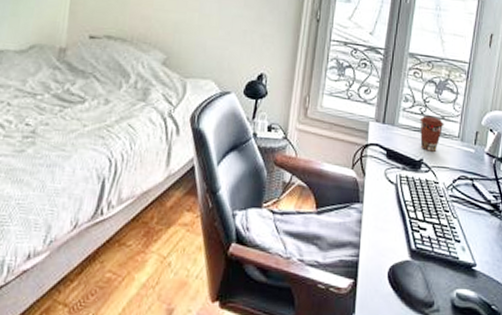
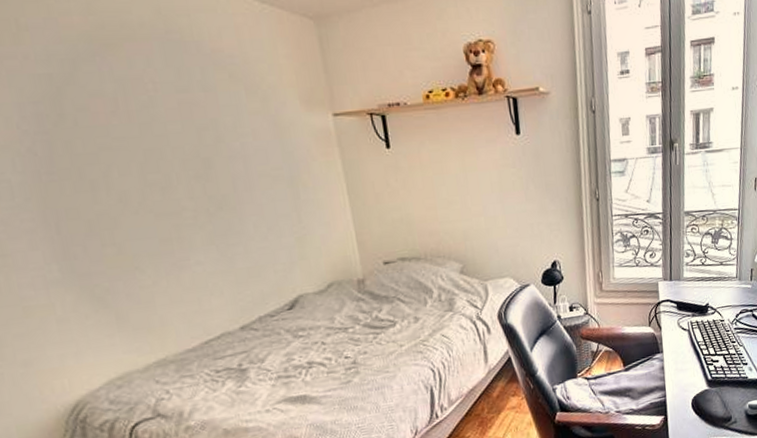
coffee cup: present [420,115,444,152] -> none [701,264,723,296]

